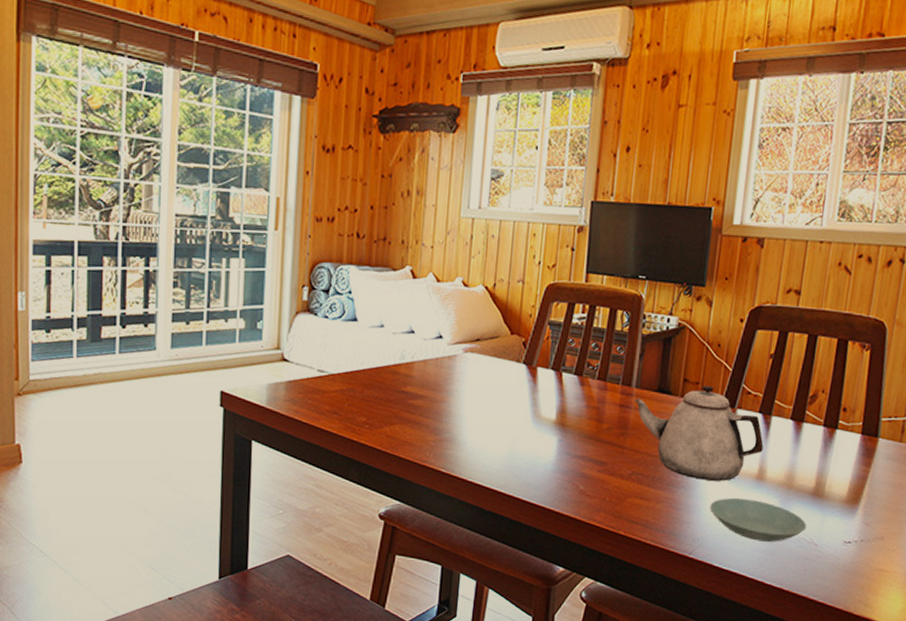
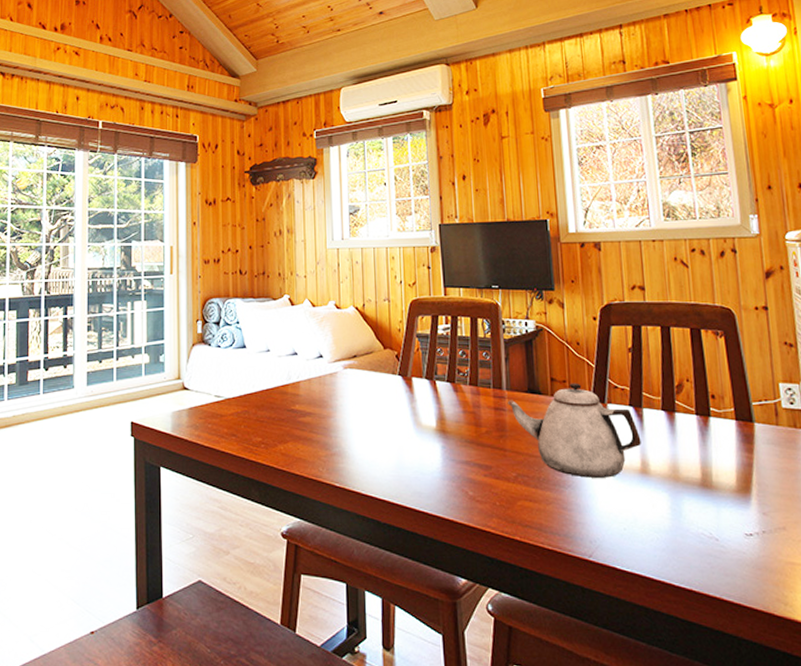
saucer: present [710,498,807,542] -> none [600,495,703,539]

